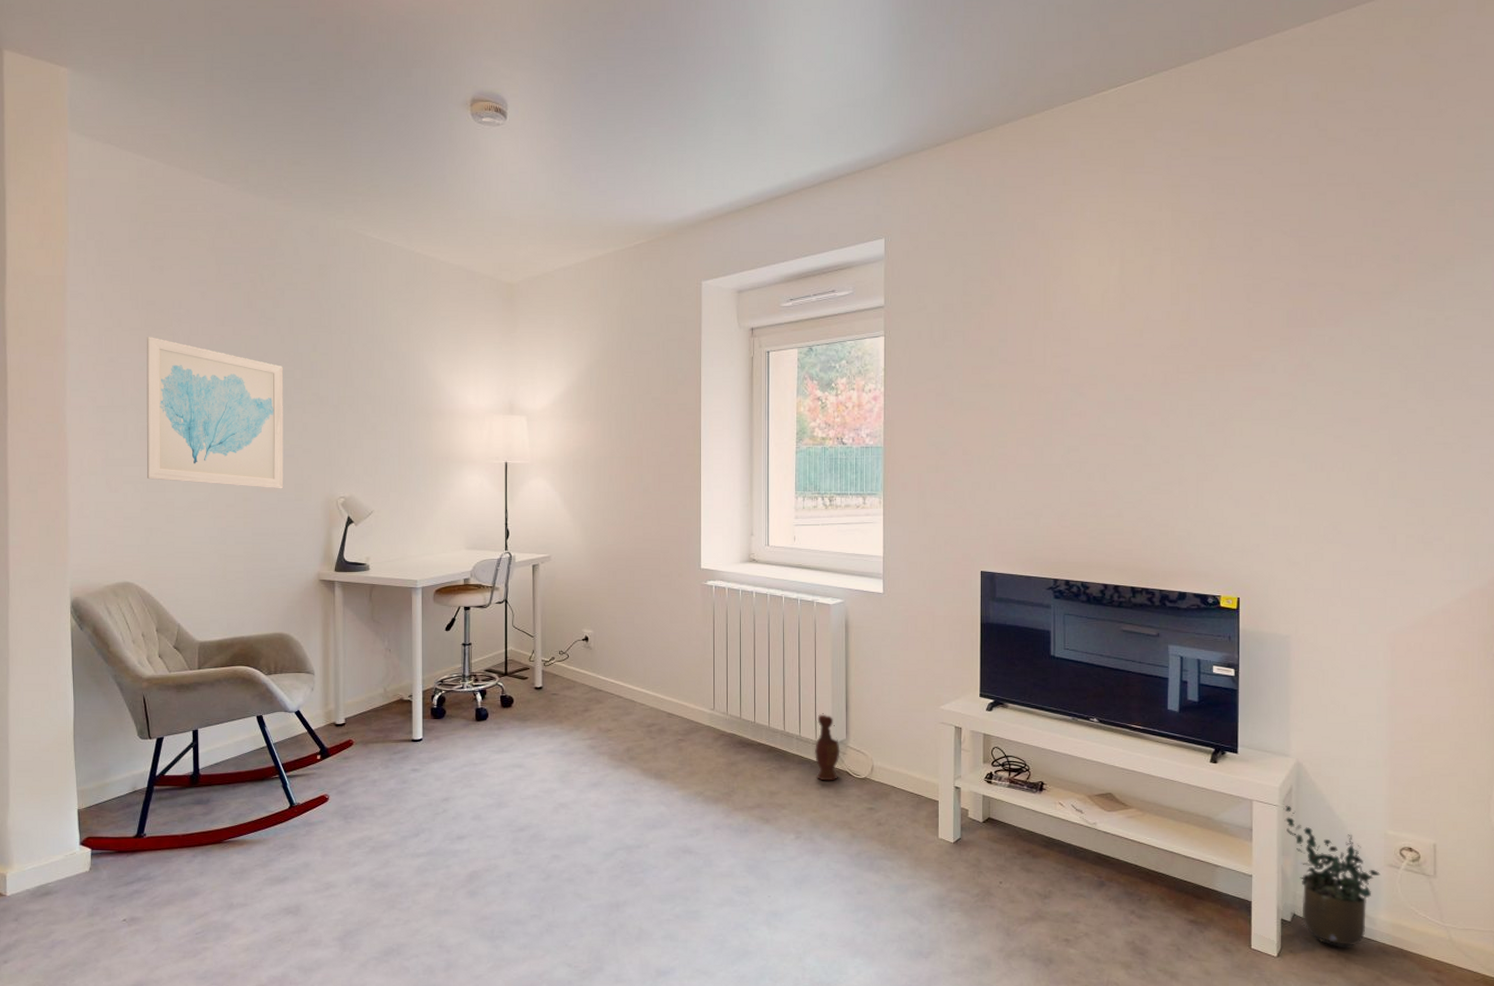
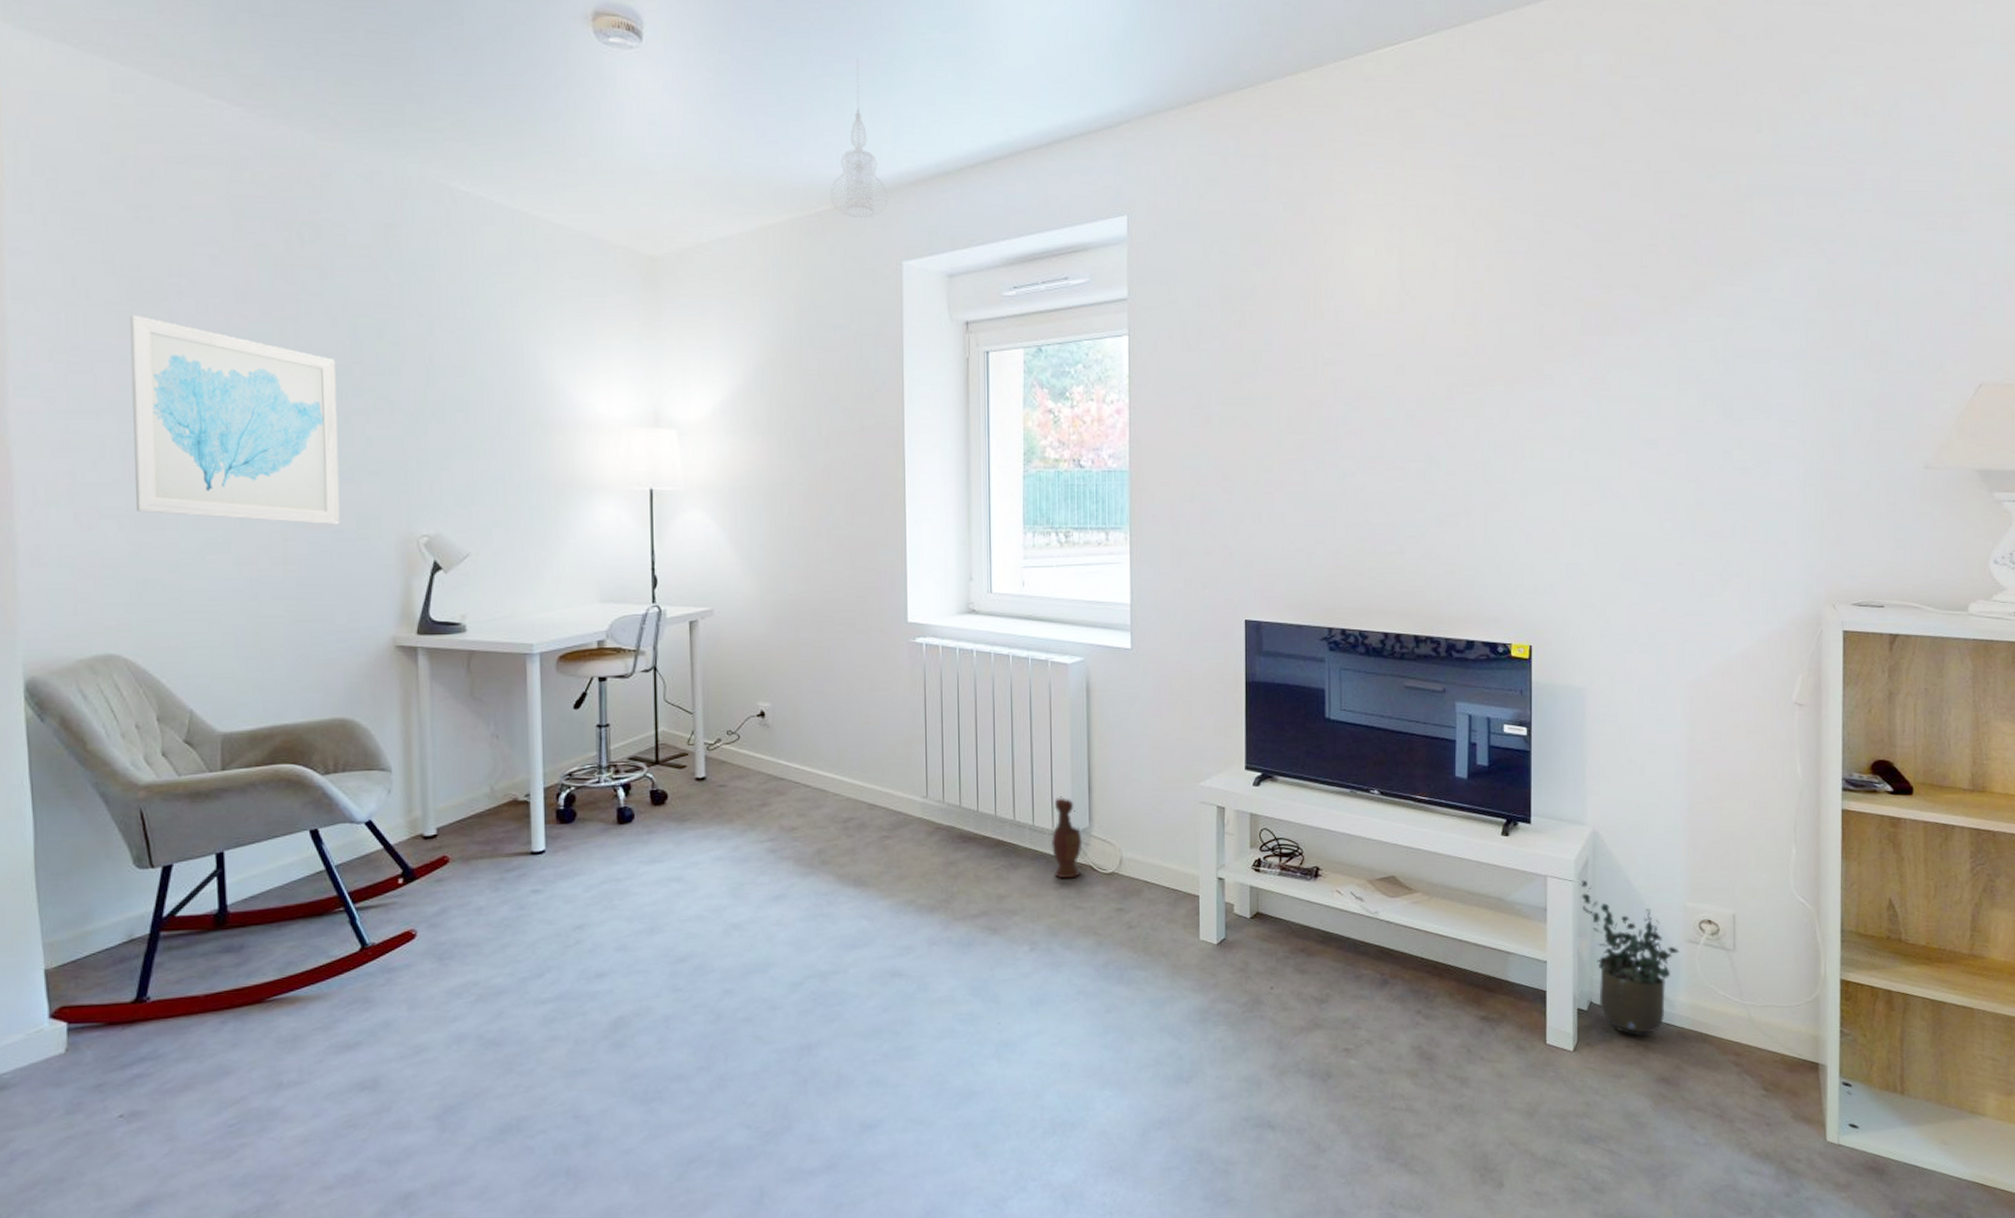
pendant lamp: none [646,123,692,249] -> present [830,58,889,219]

